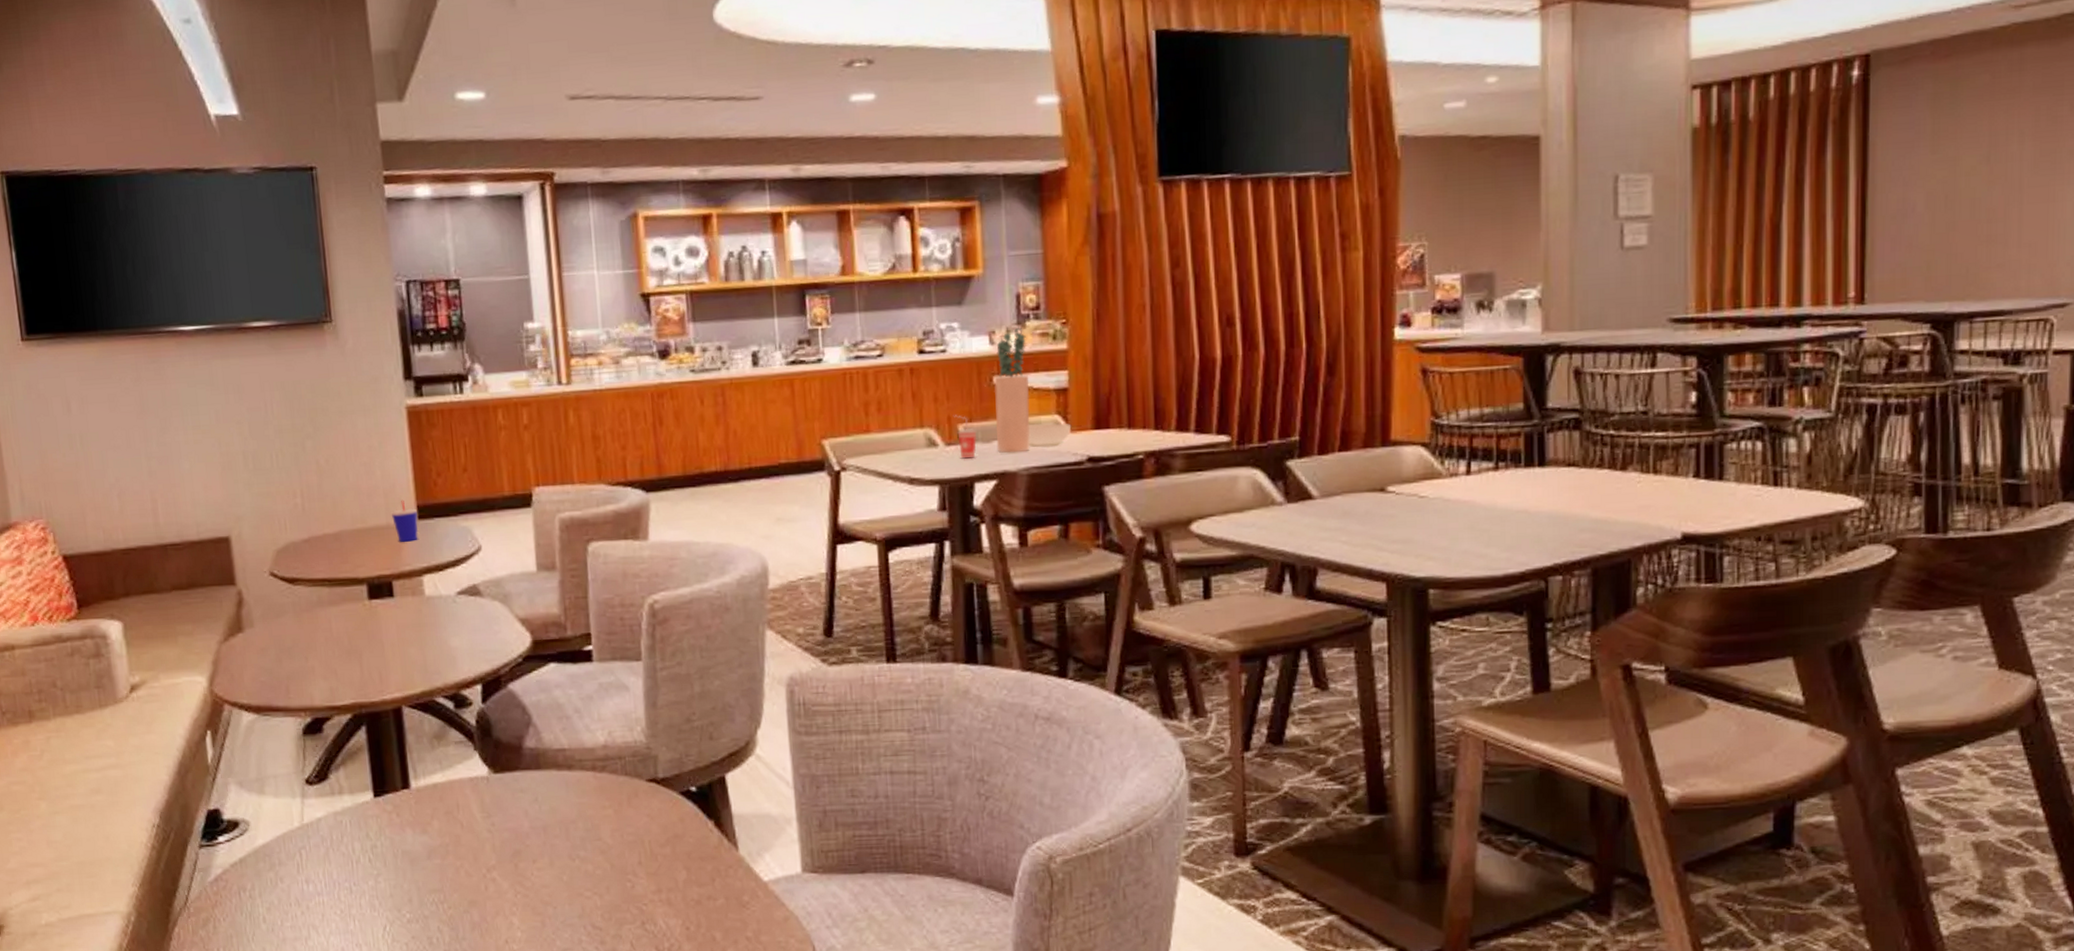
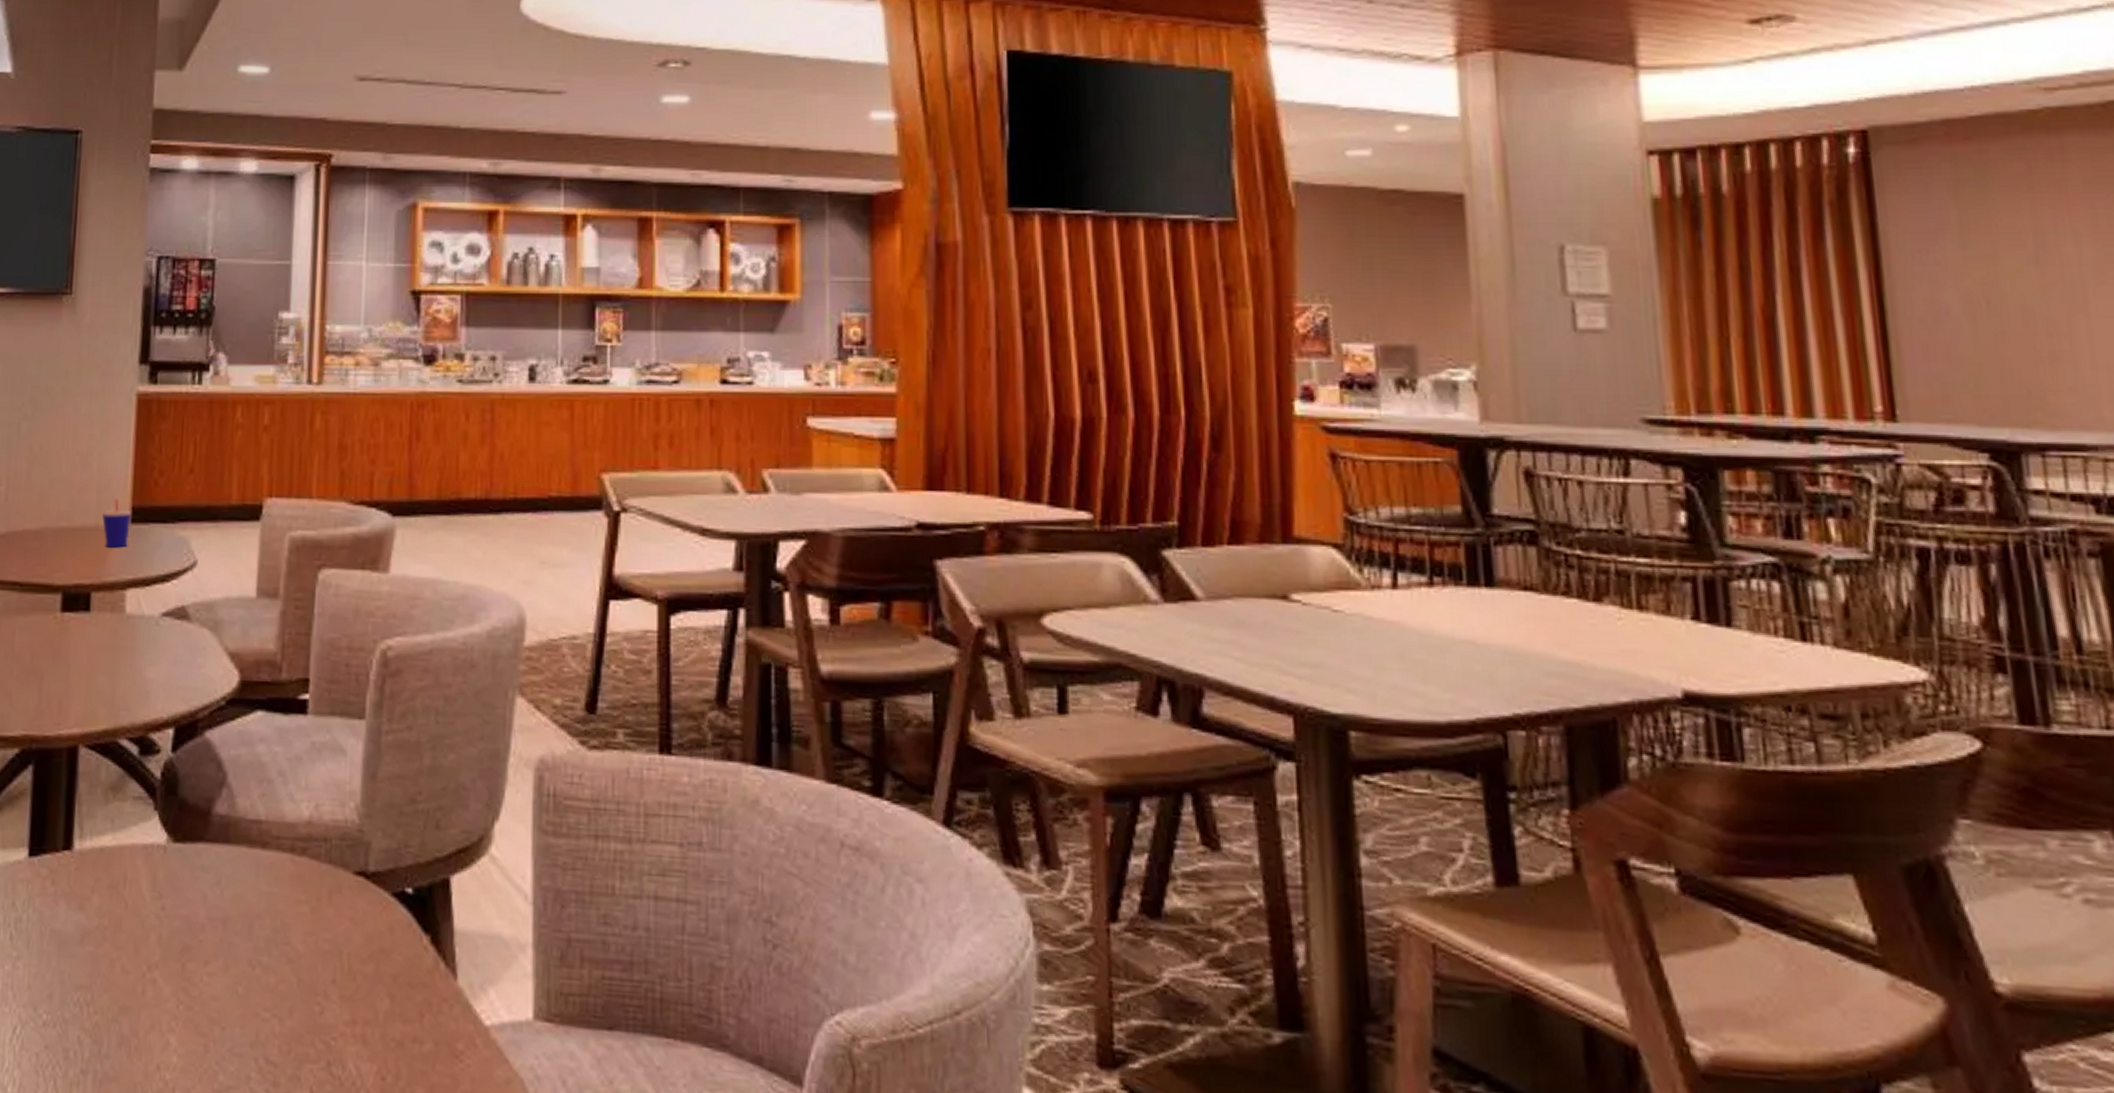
beverage cup: present [953,415,977,459] -> none [757,458,785,511]
vase: present [994,321,1030,454] -> none [807,355,850,510]
bowl: present [1028,423,1072,448] -> none [846,477,898,507]

